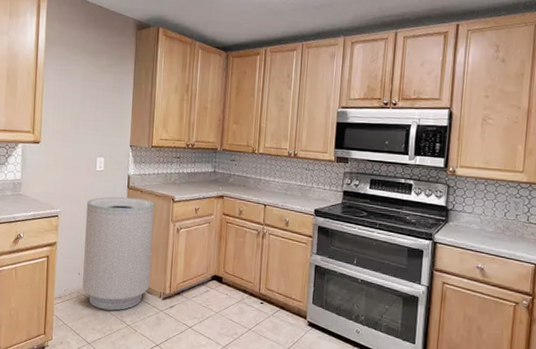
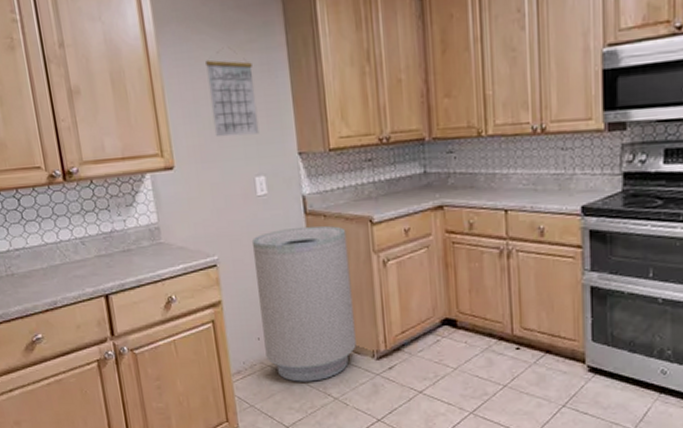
calendar: none [74,67,108,128] -> present [205,47,260,137]

